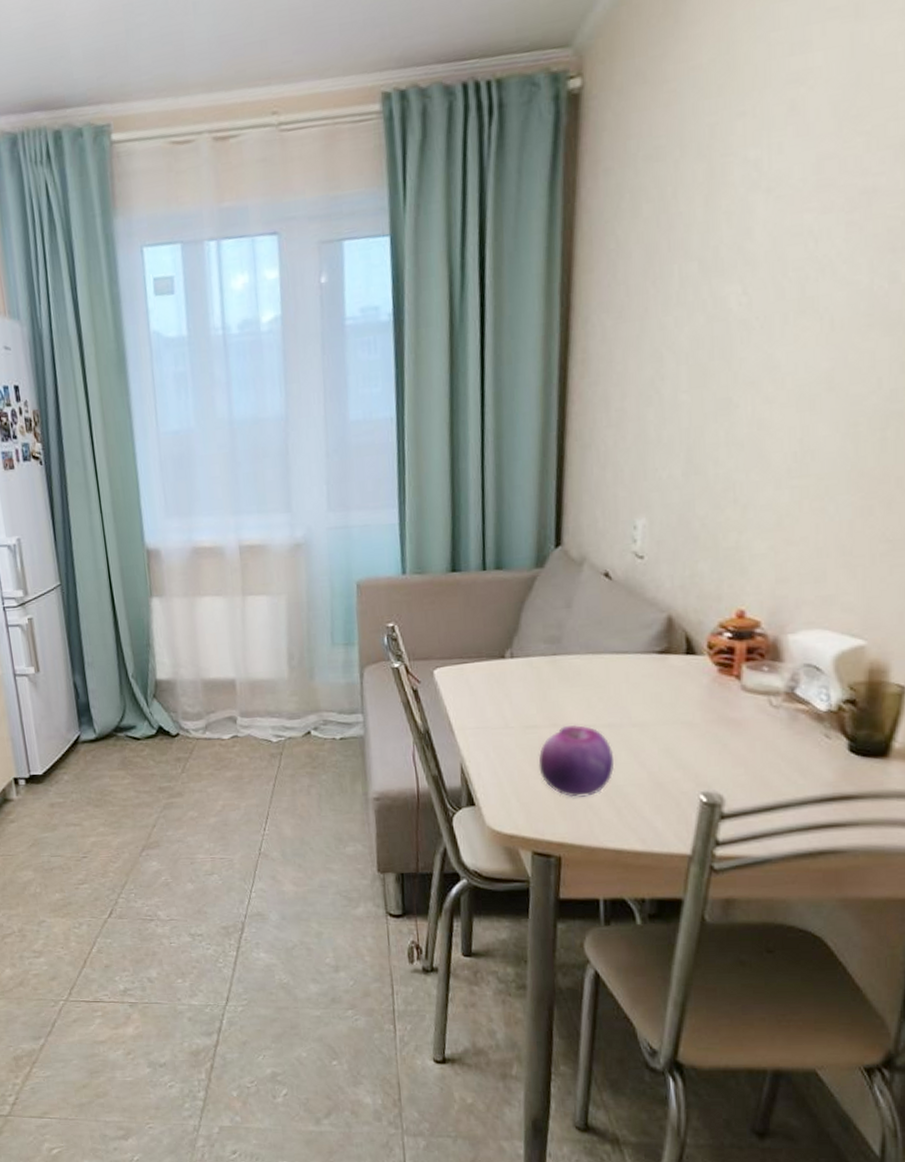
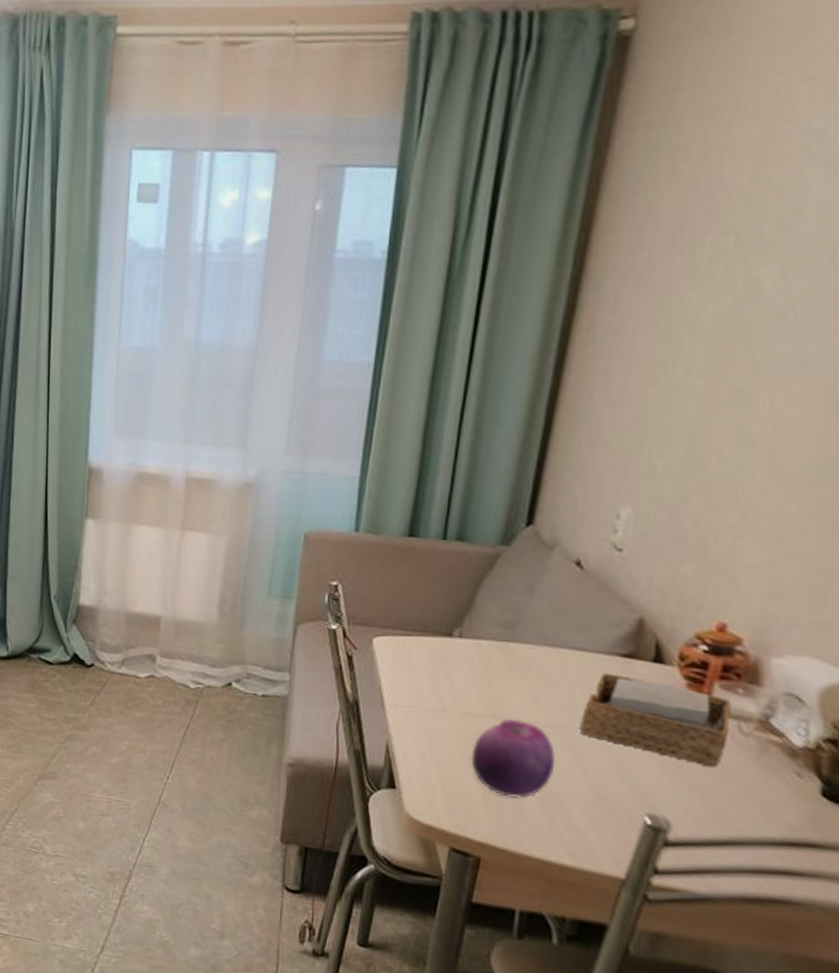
napkin holder: none [630,670,761,742] -> present [579,672,732,768]

